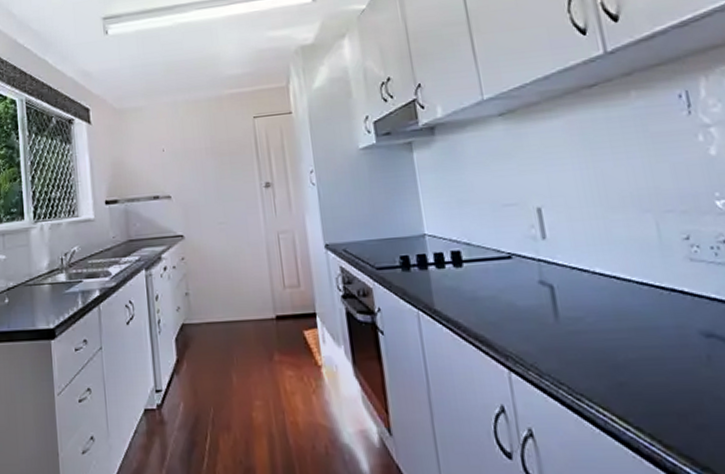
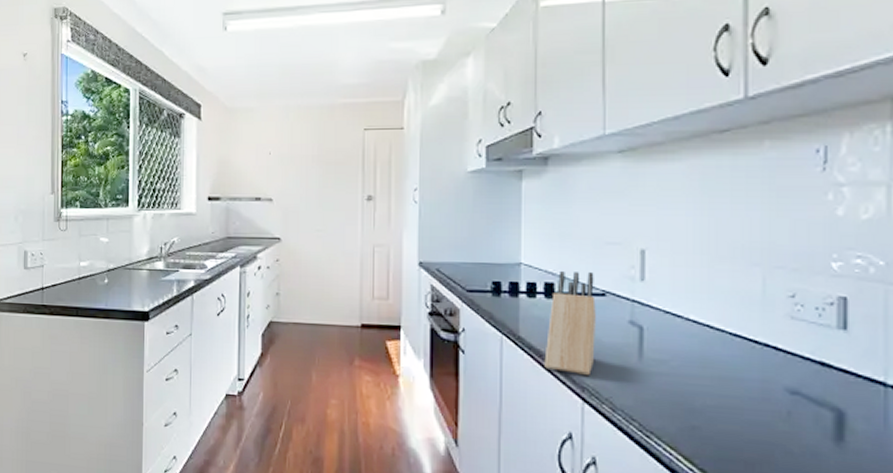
knife block: none [460,236,513,343] -> present [544,271,596,375]

